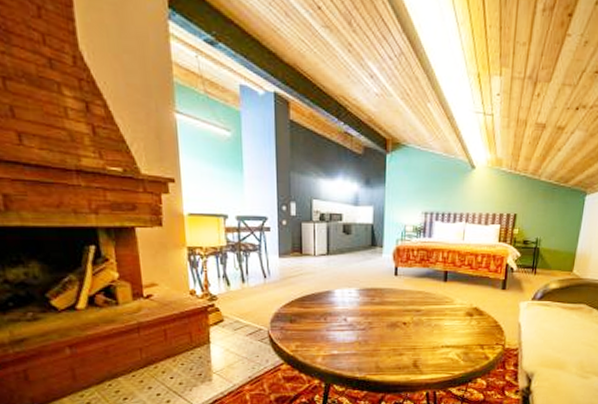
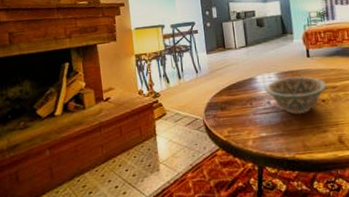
decorative bowl: none [343,295,411,335] -> present [265,76,327,114]

